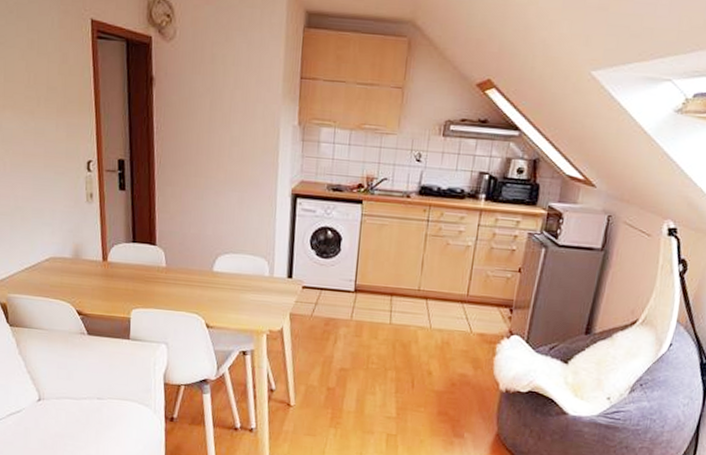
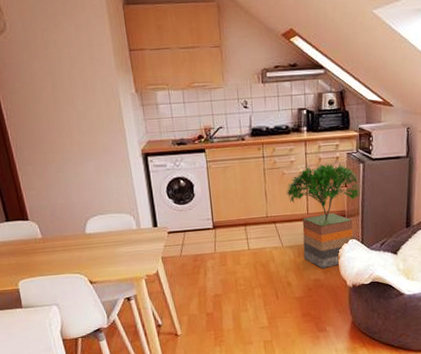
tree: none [446,240,537,364] -> present [286,163,361,268]

